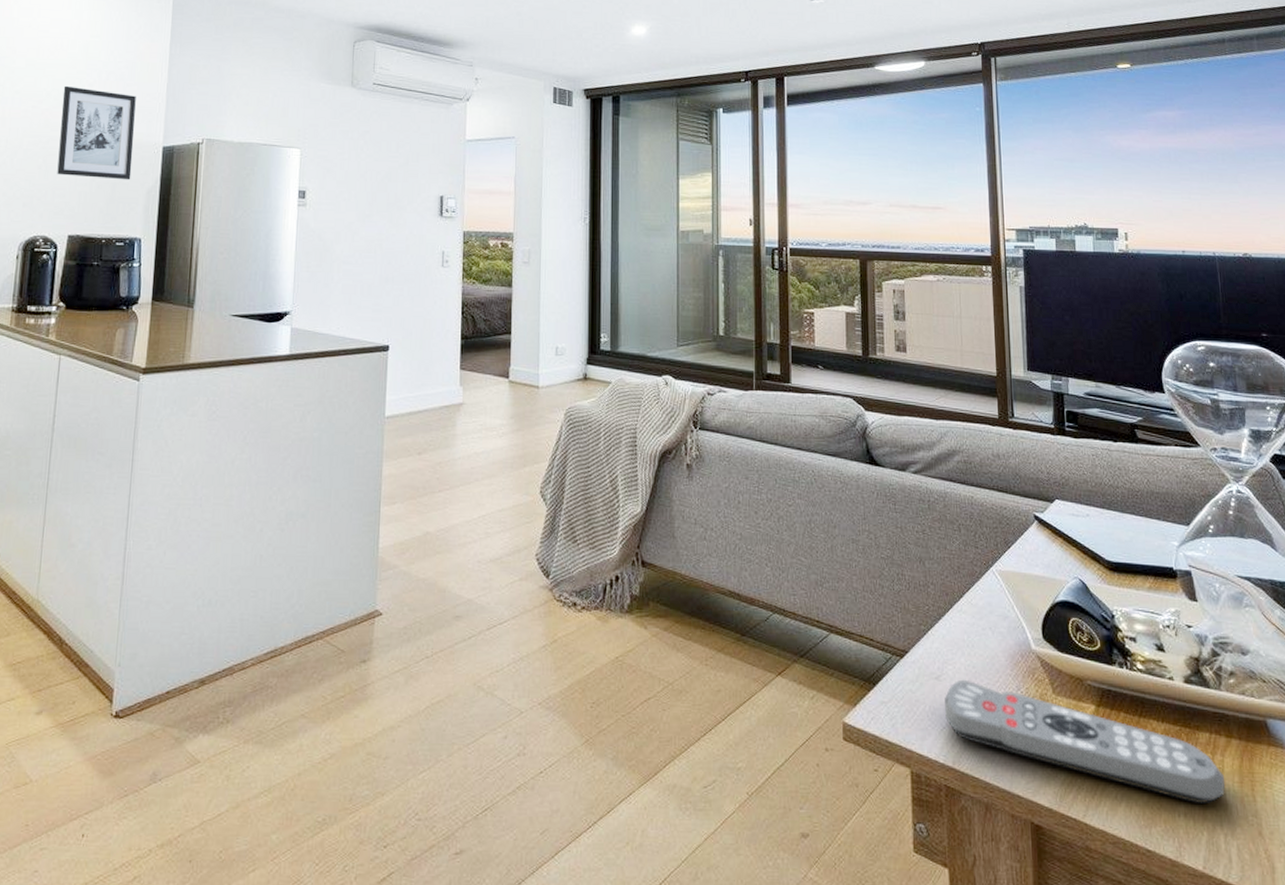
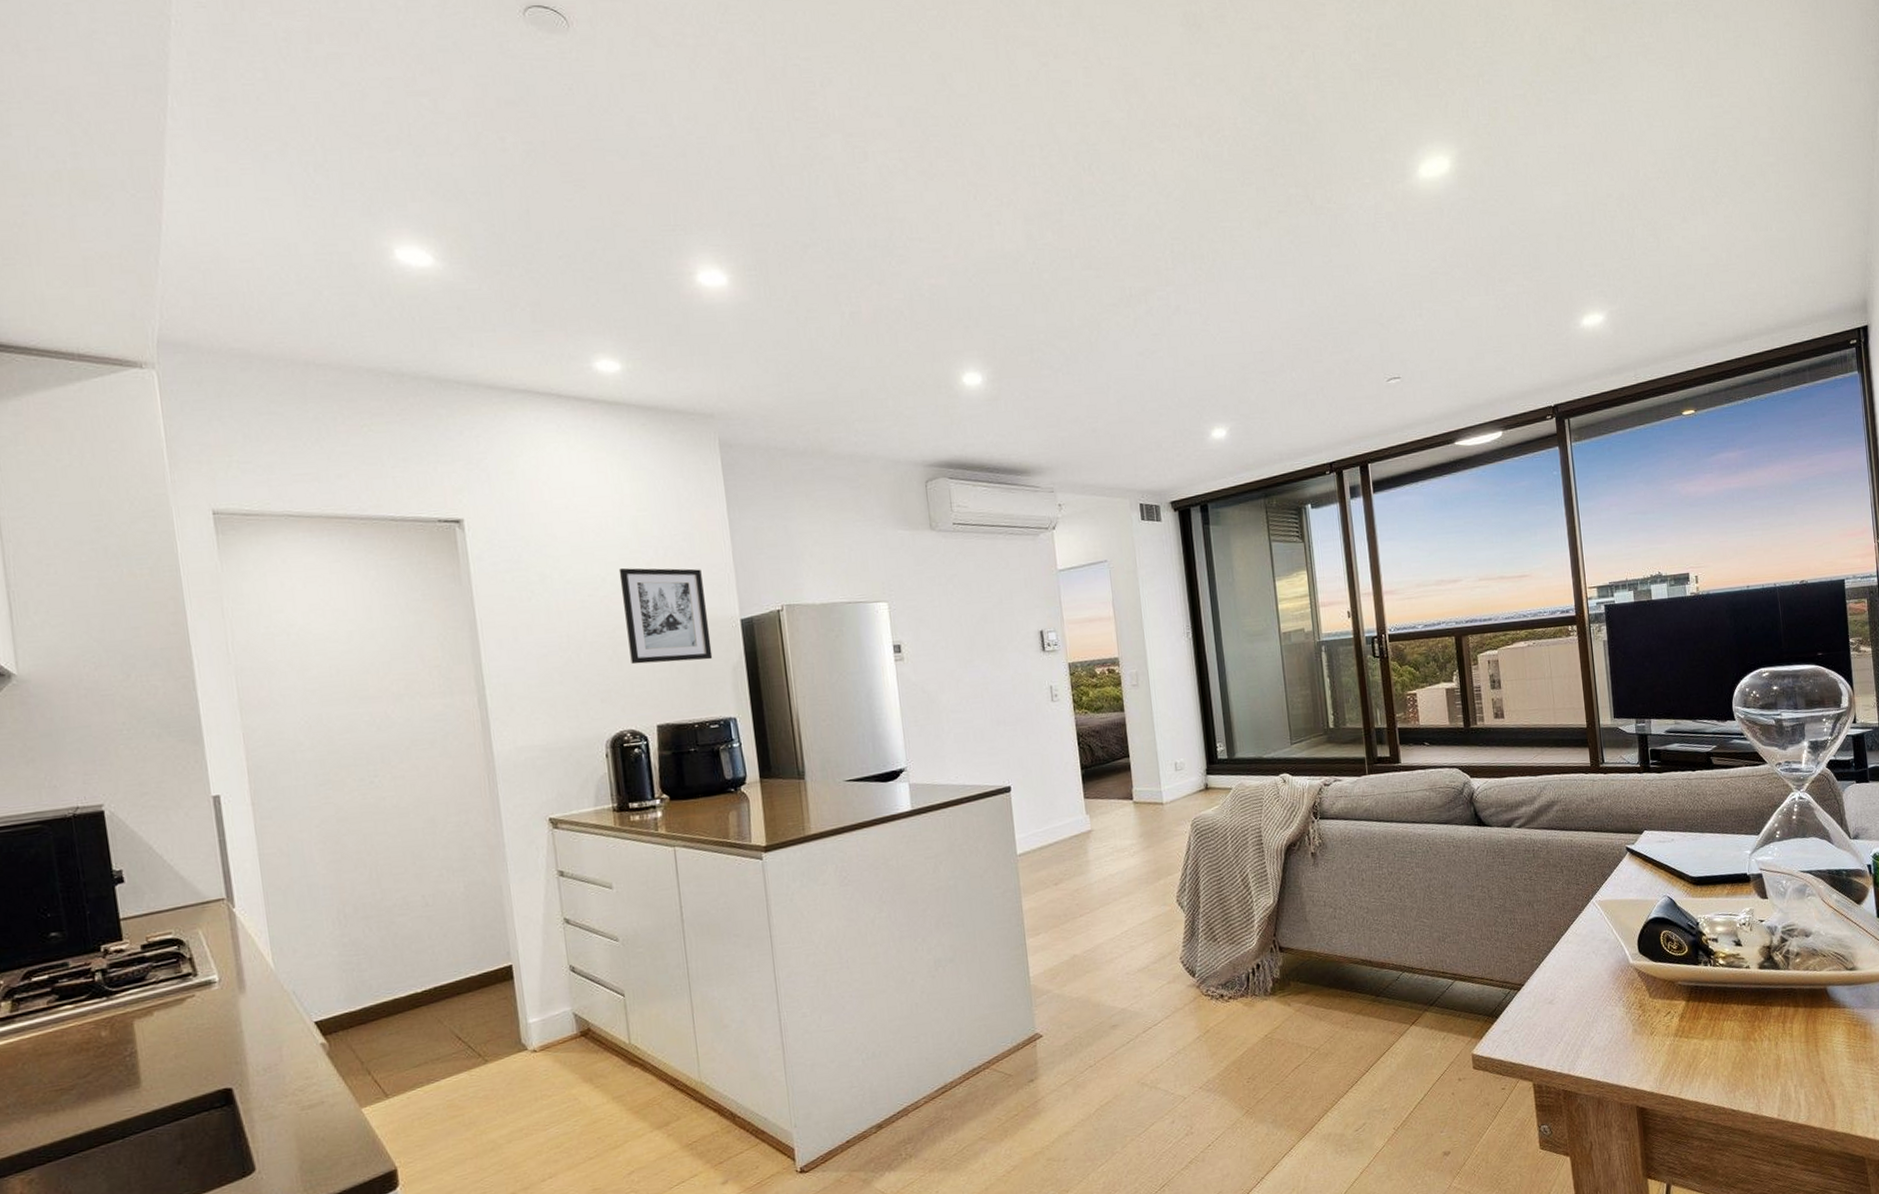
remote control: present [945,679,1225,805] -> none [1558,999,1794,1066]

